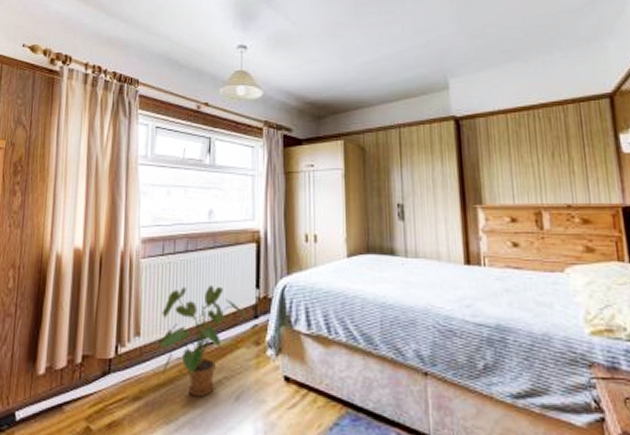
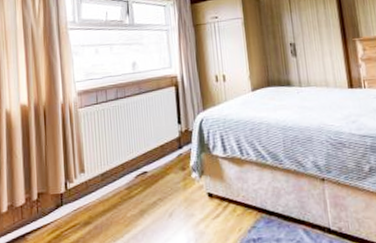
house plant: present [159,286,248,397] -> none [101,125,174,218]

